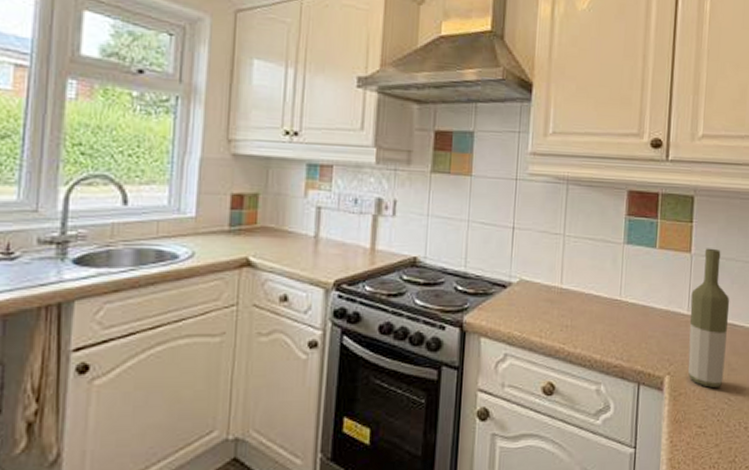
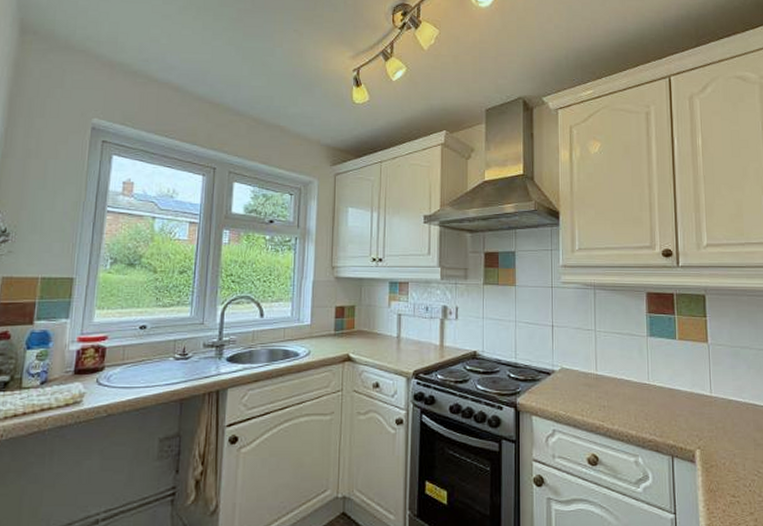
bottle: present [688,248,730,388] -> none [712,338,751,461]

